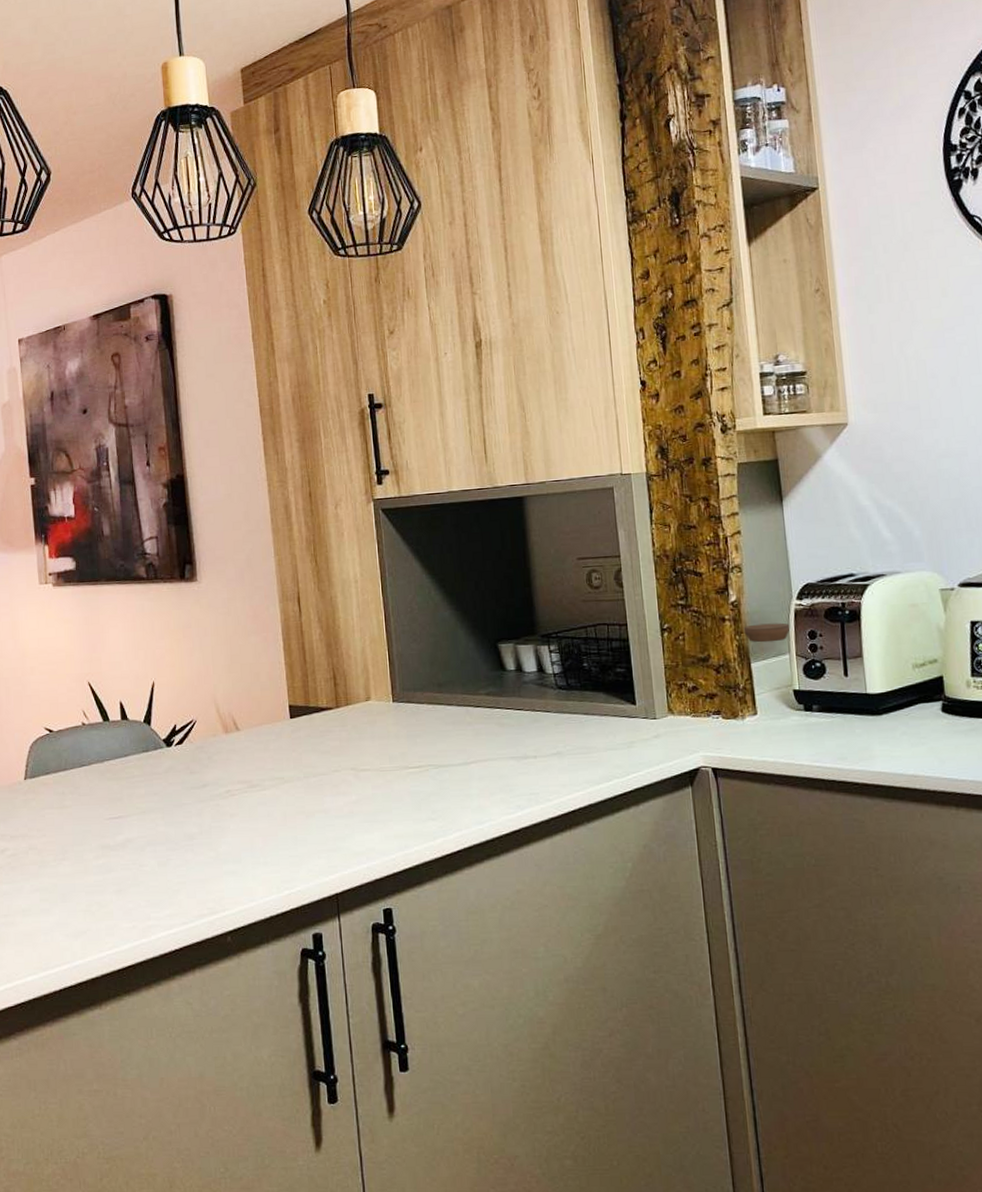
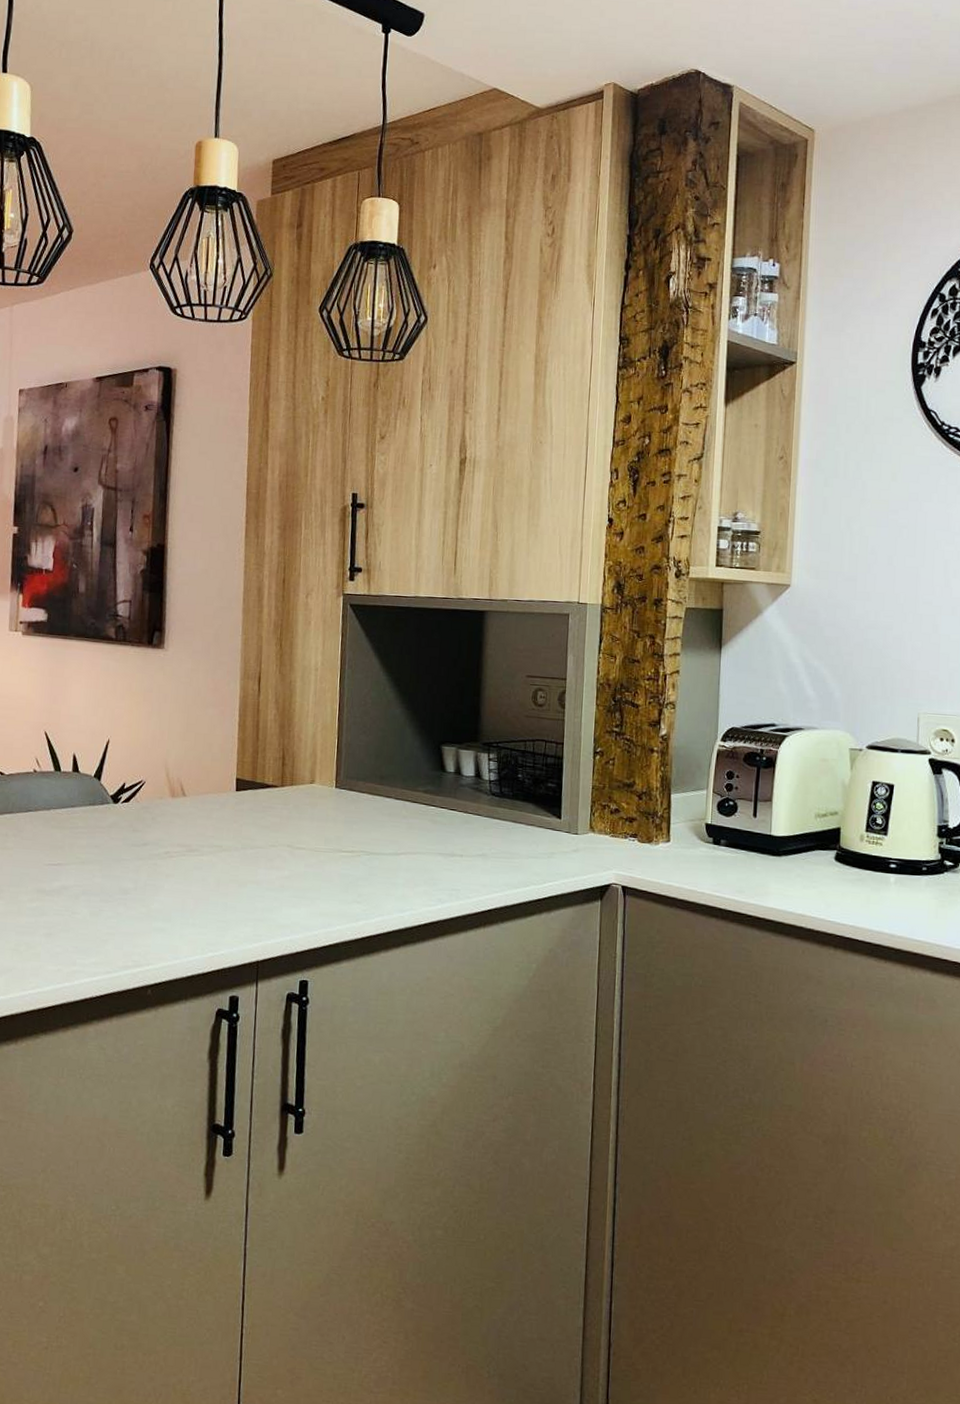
jar: present [742,622,789,724] -> none [656,758,710,849]

